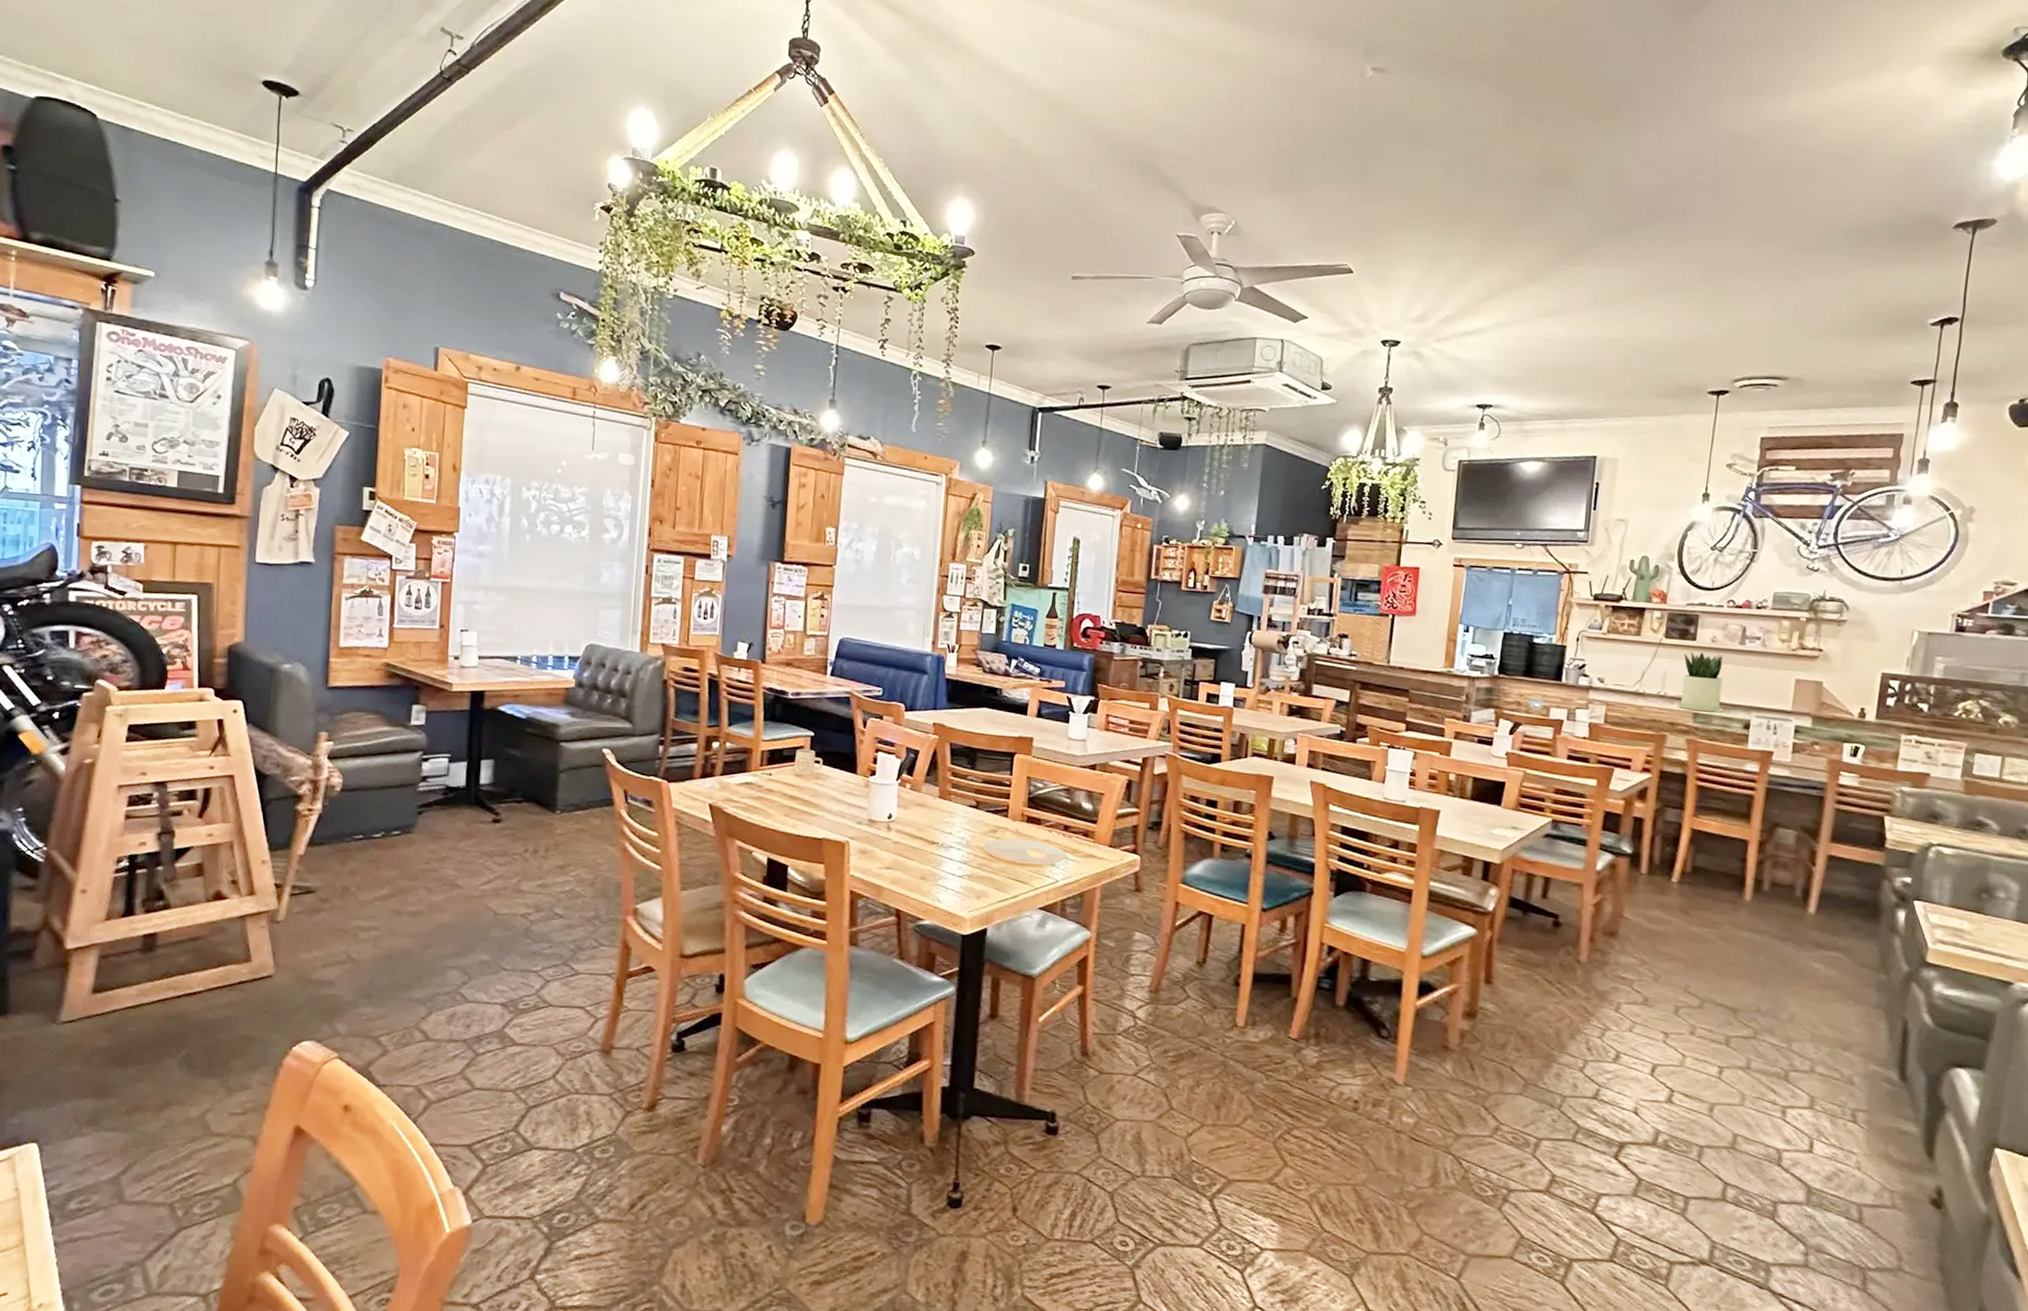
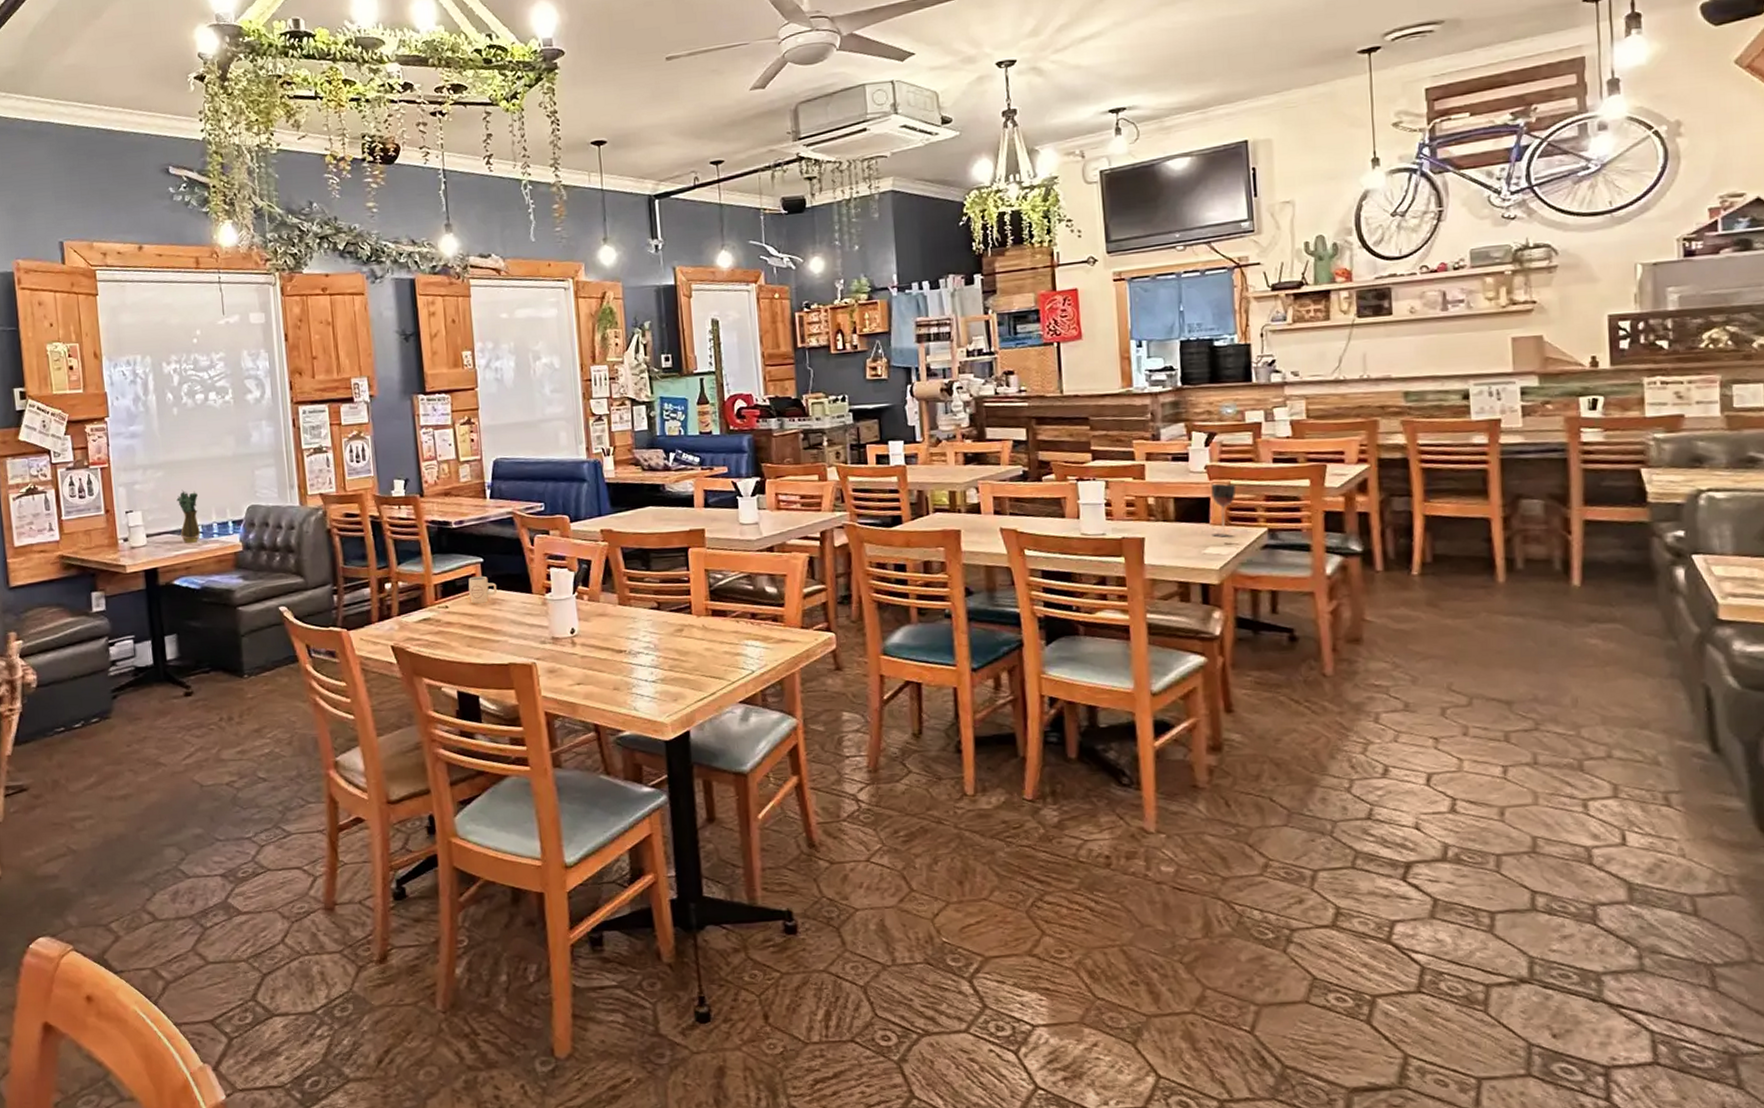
vase: none [514,617,538,673] -> present [176,489,200,544]
plate: present [982,838,1068,866] -> none [671,633,760,660]
wineglass: none [1501,770,1531,822] -> present [1211,483,1237,537]
planter: present [1676,651,1724,713] -> none [1382,324,1437,390]

